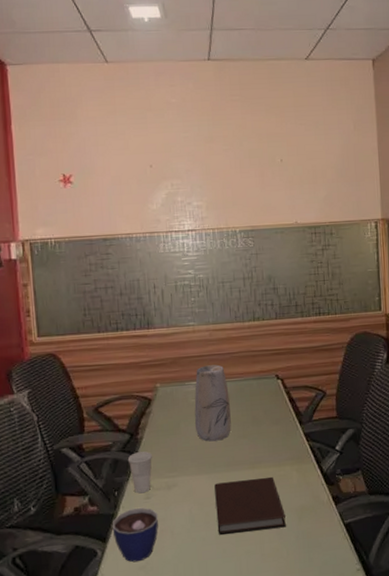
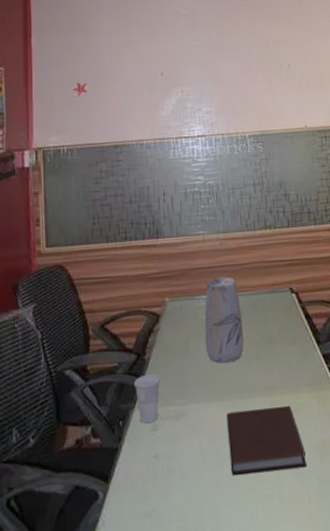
cup: present [112,507,158,563] -> none [115,440,166,508]

